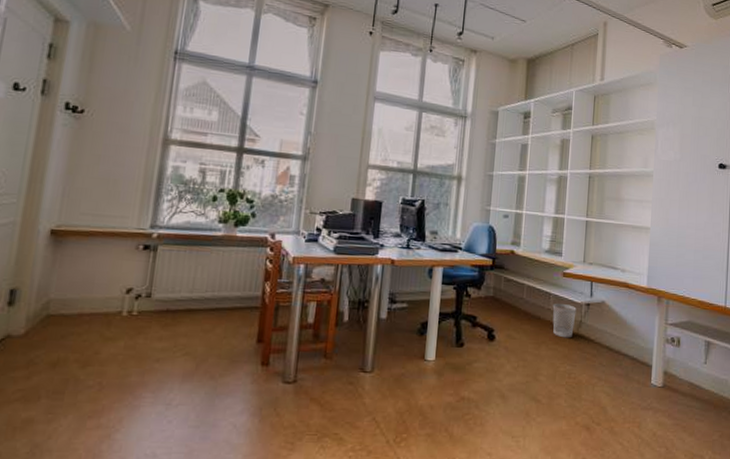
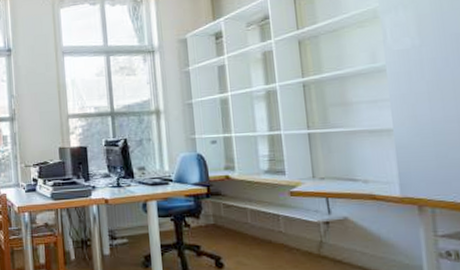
wastebasket: present [552,303,577,338] -> none [283,224,314,261]

